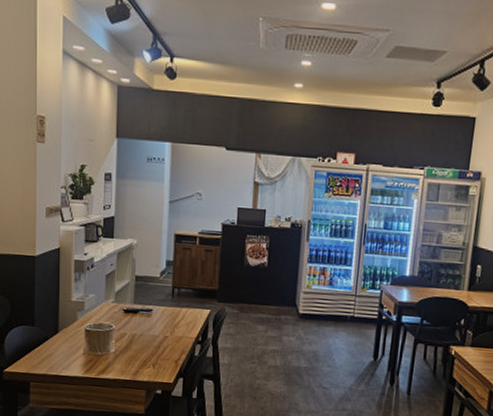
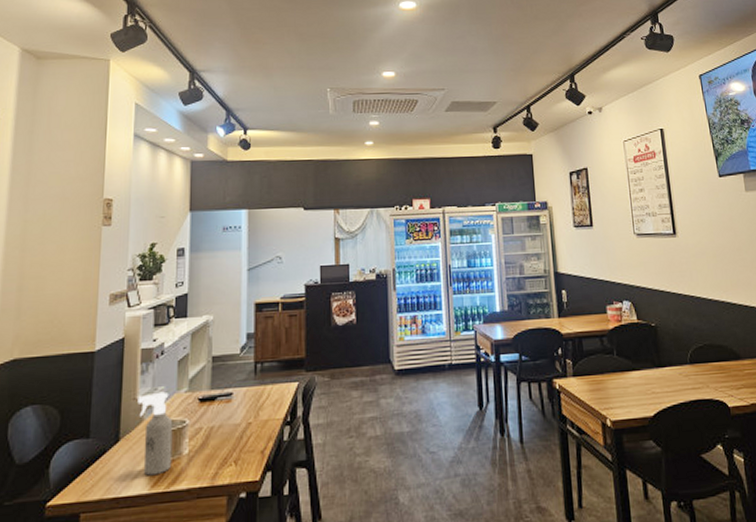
spray bottle: none [72,298,102,364] -> present [137,391,173,476]

